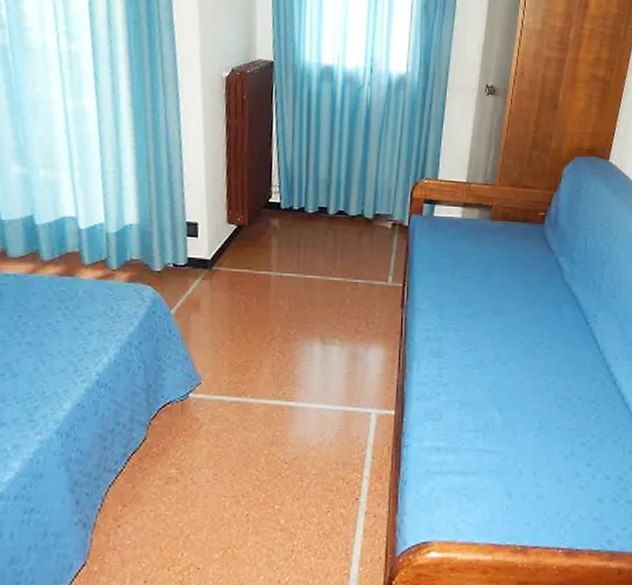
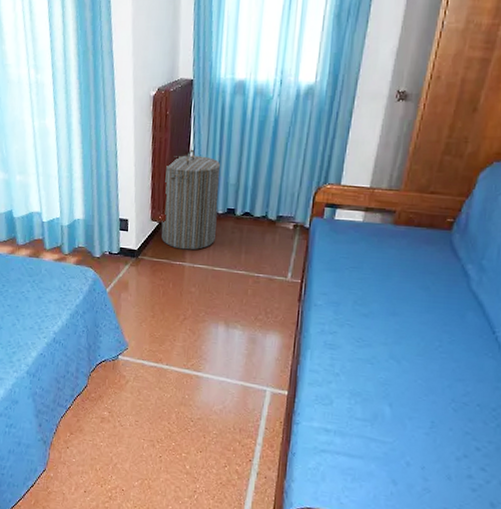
laundry hamper: none [240,139,309,257] -> present [161,149,220,250]

